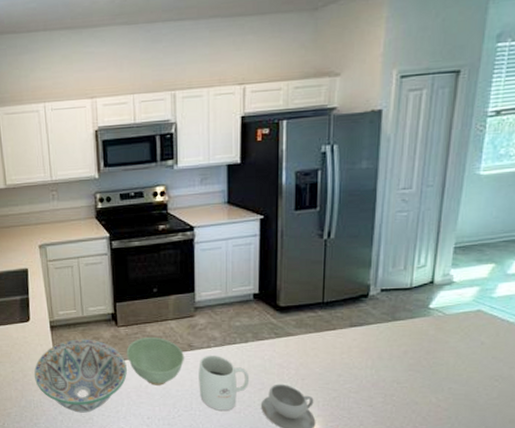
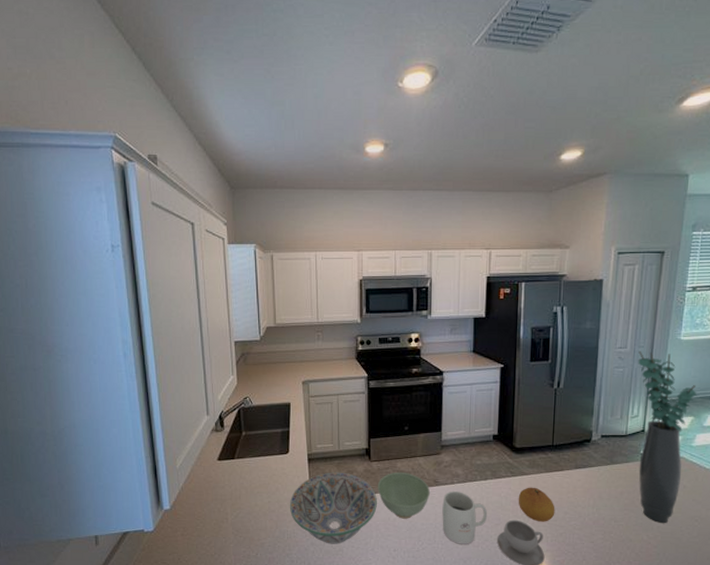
fruit: none [284,348,327,386] -> present [518,487,555,522]
vase: none [426,191,500,384] -> present [638,351,697,523]

